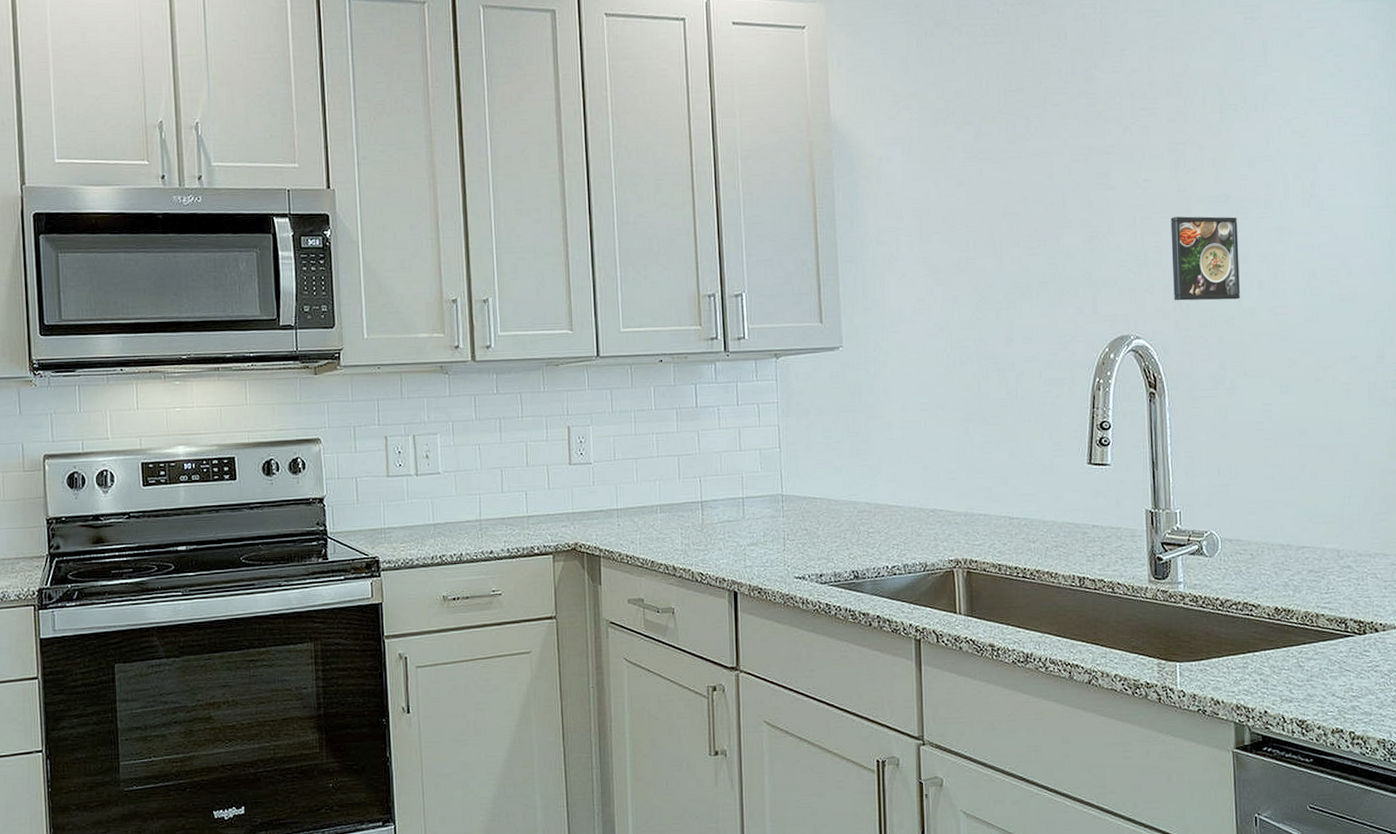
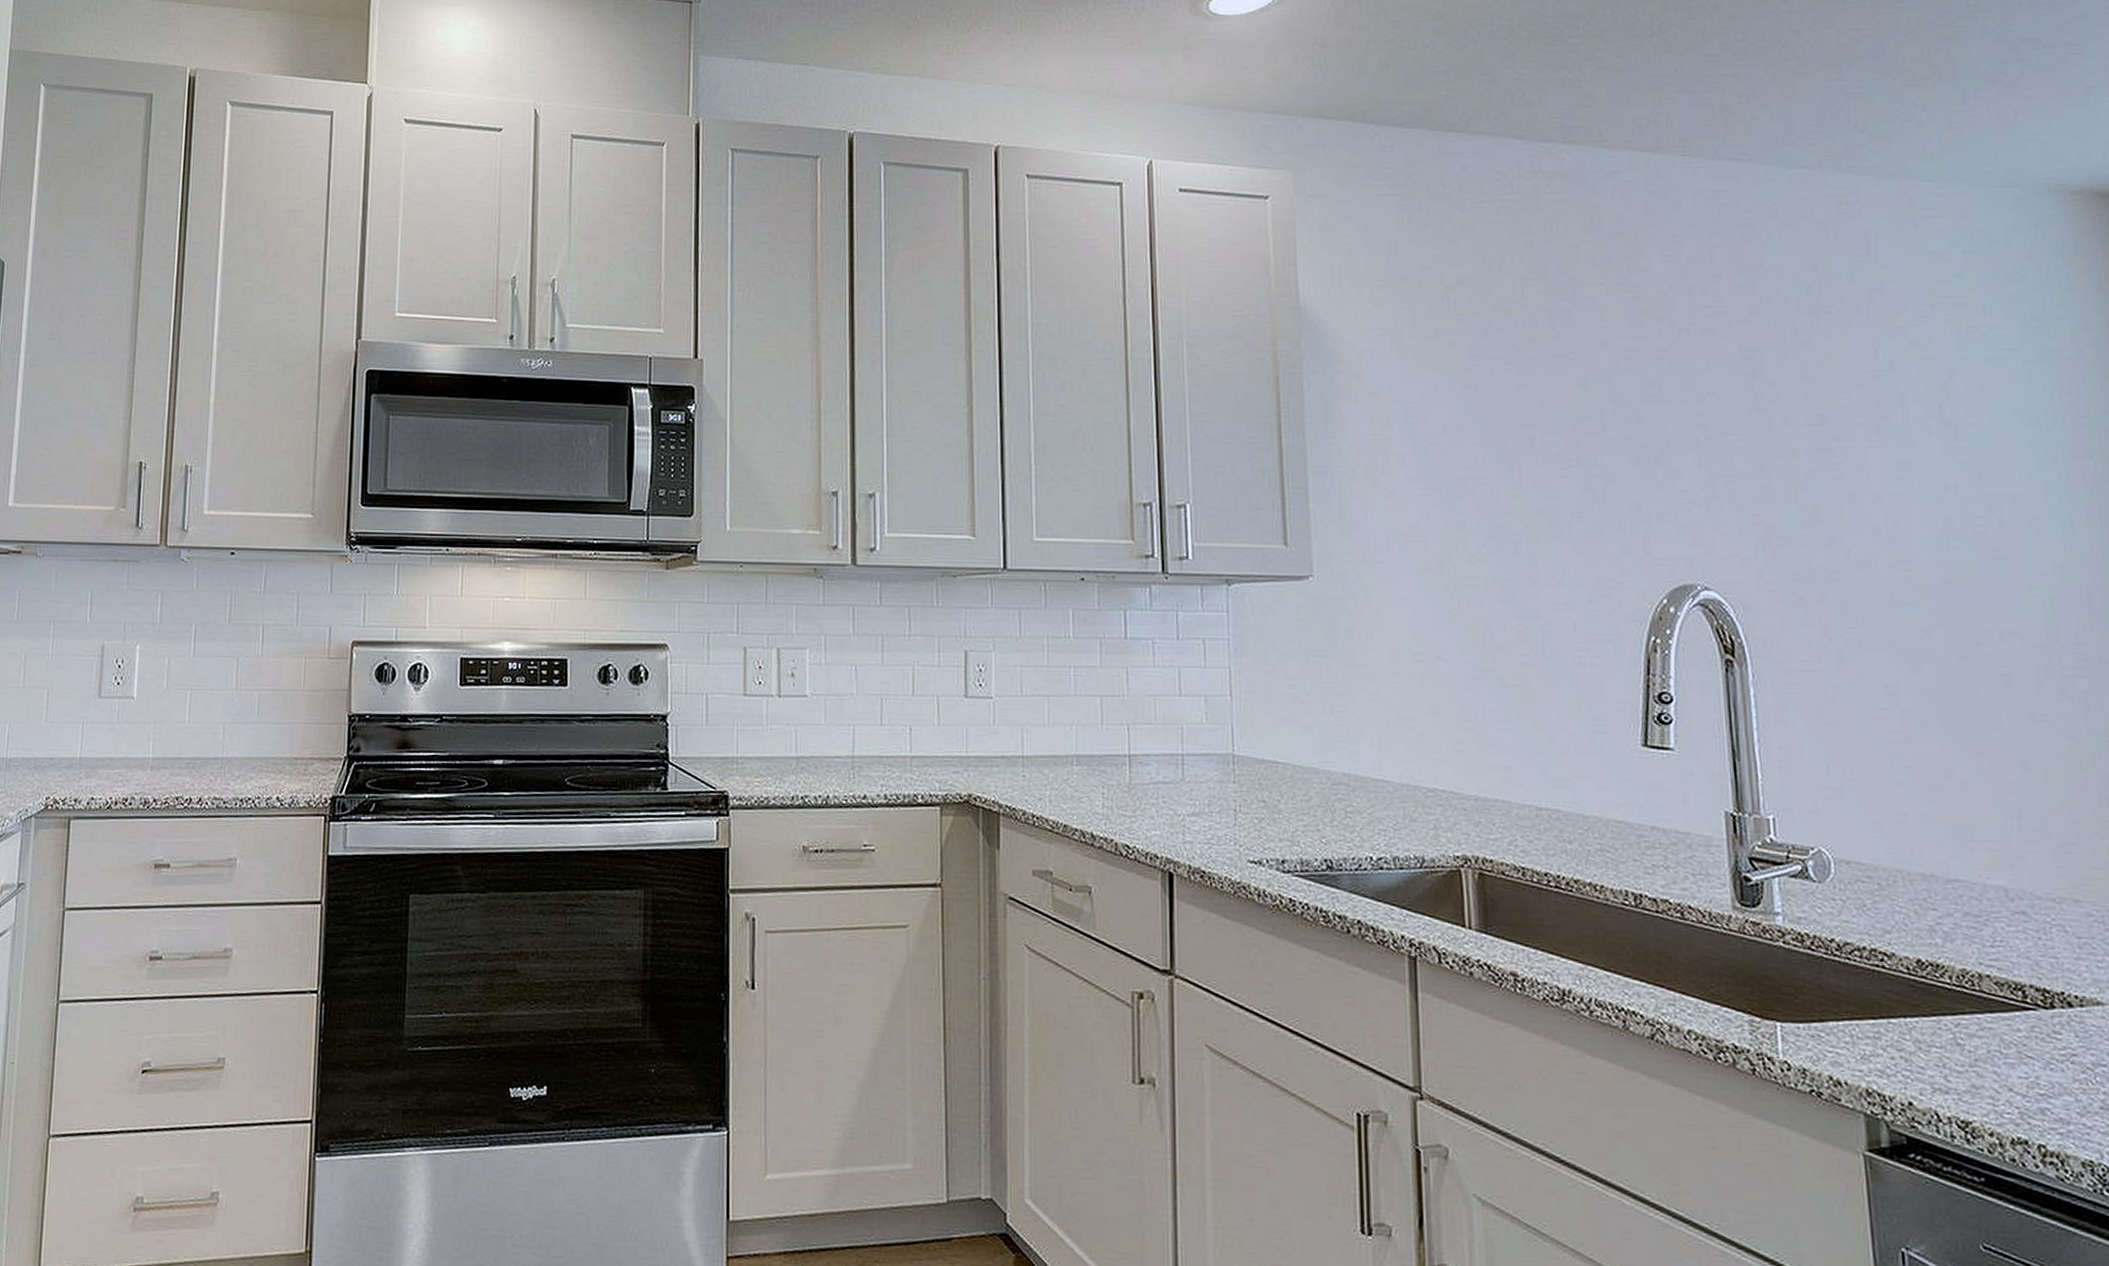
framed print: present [1171,216,1240,301] -> none [1747,440,1847,548]

